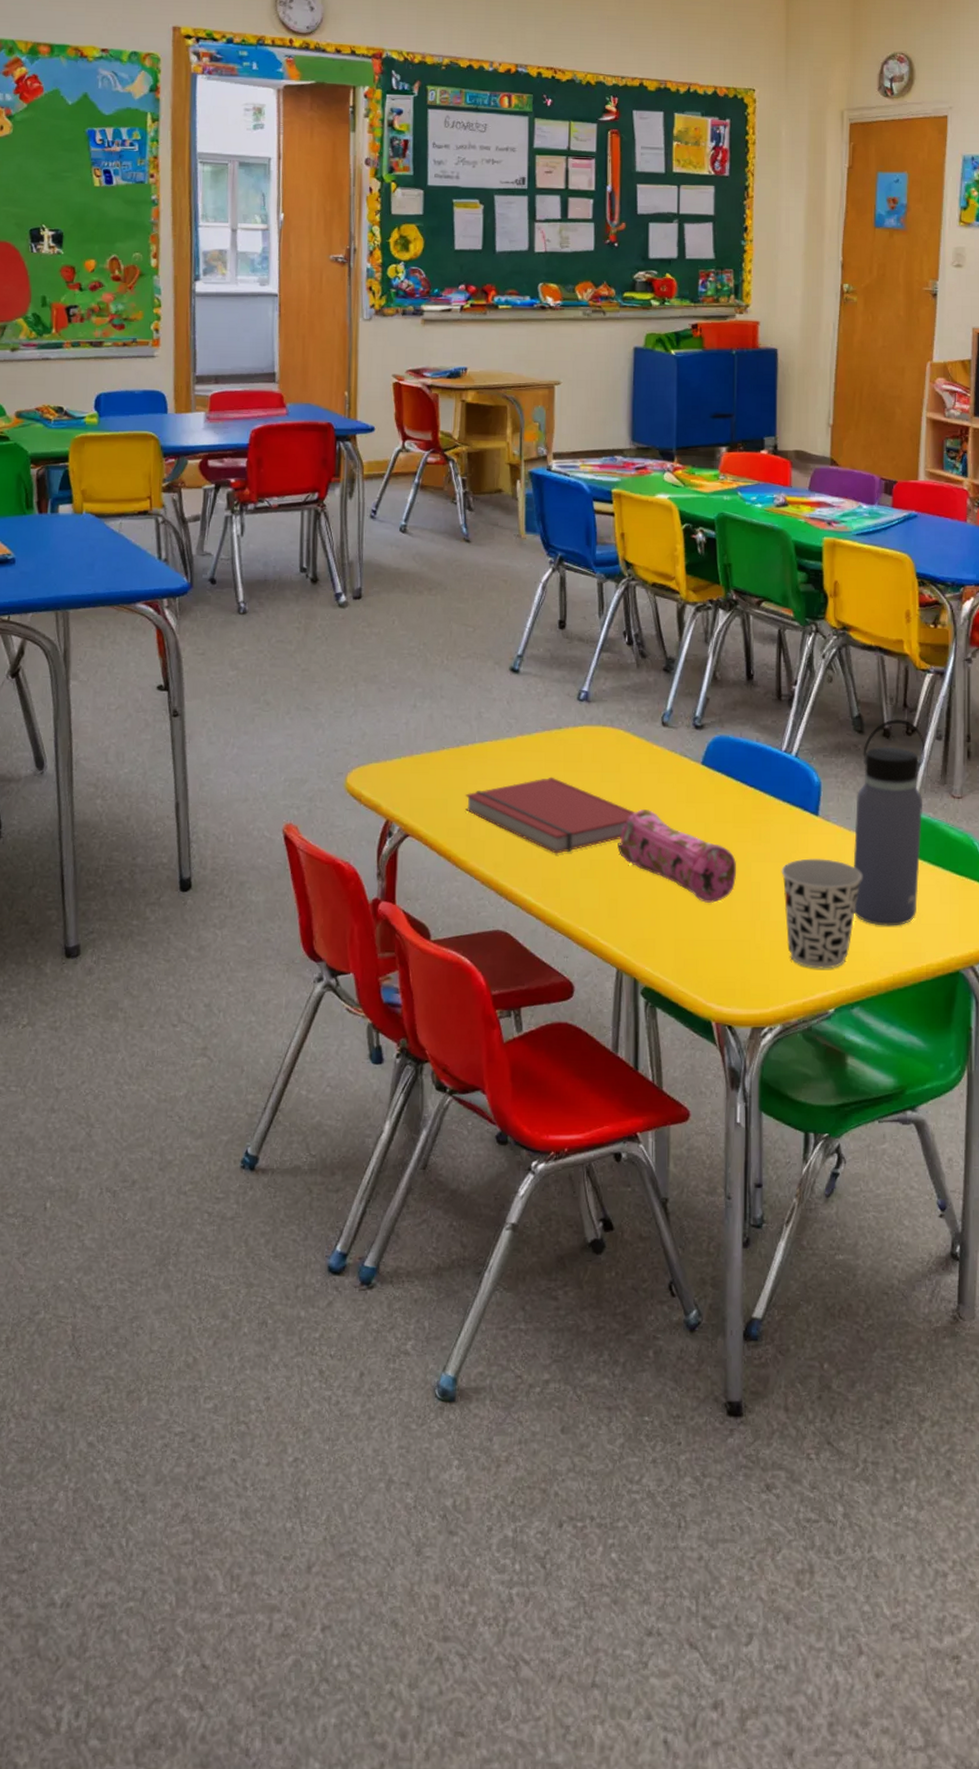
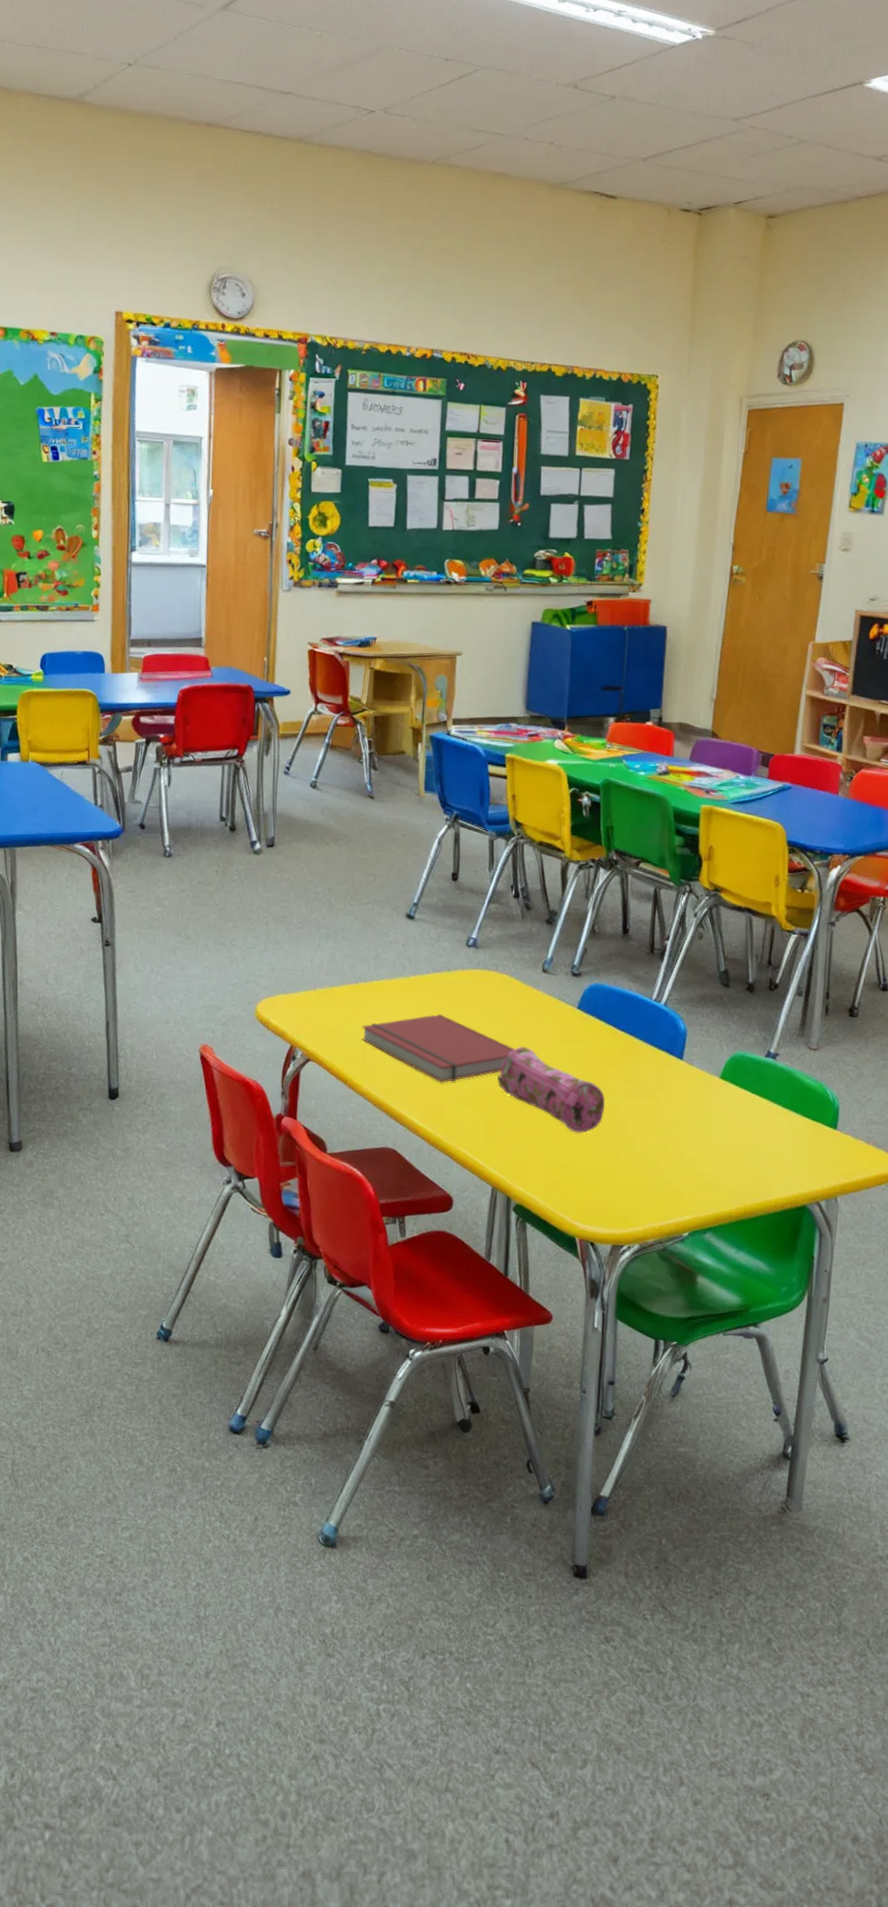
cup: present [781,858,862,969] -> none [645,1098,721,1198]
water bottle: present [853,718,926,926] -> none [711,974,786,1163]

